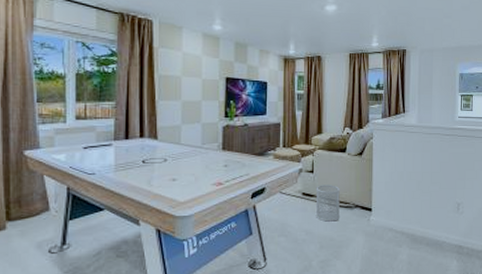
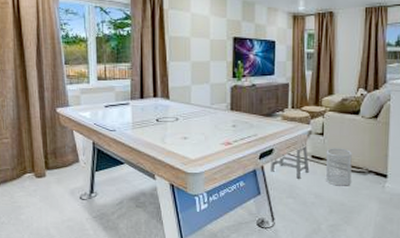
stool: none [263,181,301,217] -> present [271,144,310,179]

